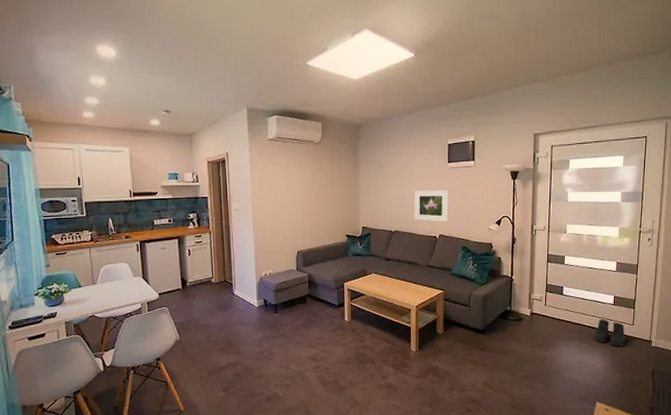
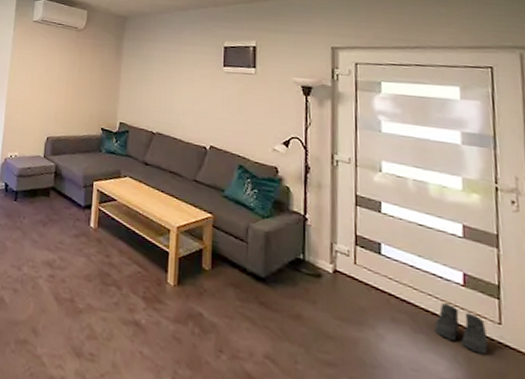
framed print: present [414,190,449,222] -> none [180,91,223,133]

